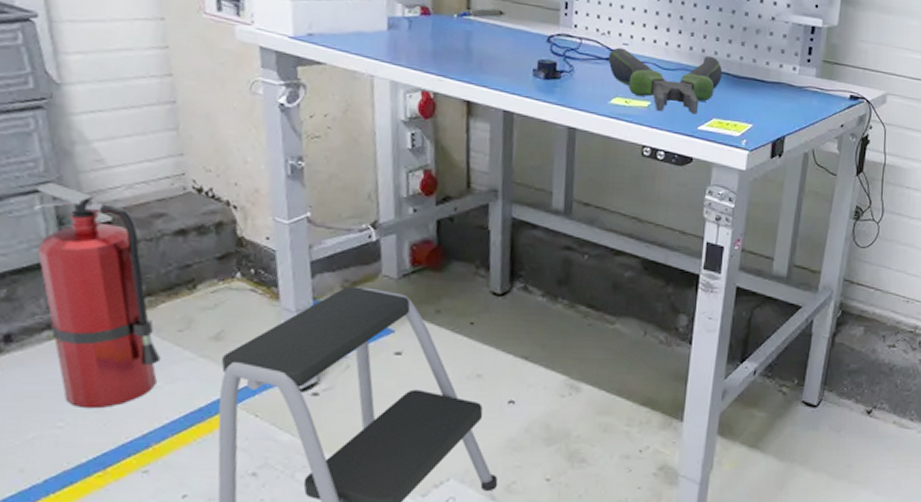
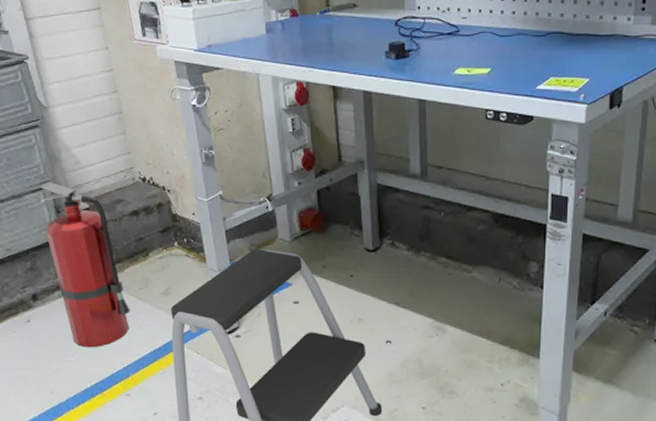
pliers: present [608,47,723,115] -> none [449,18,557,77]

